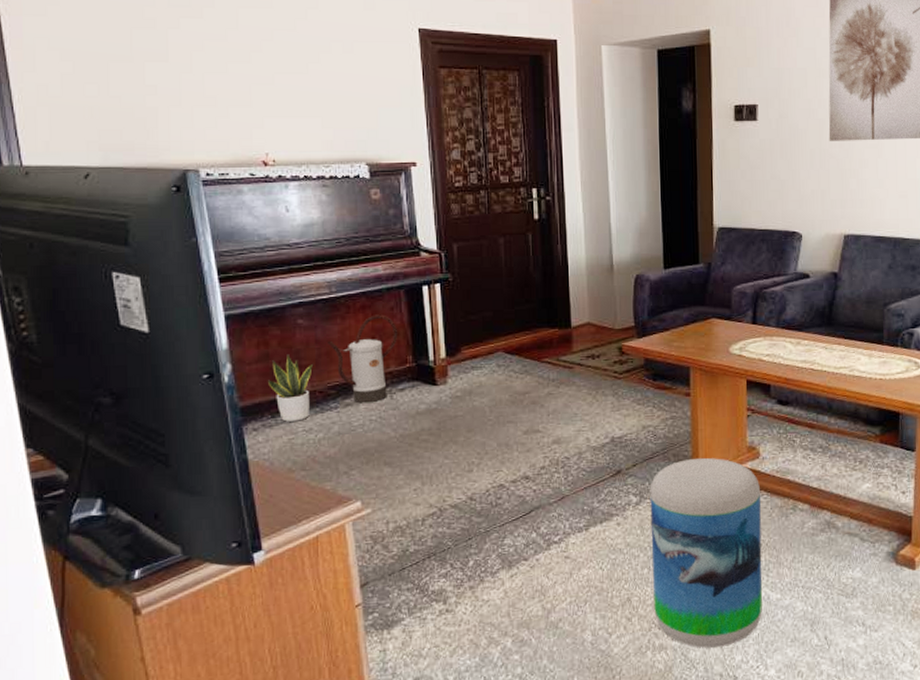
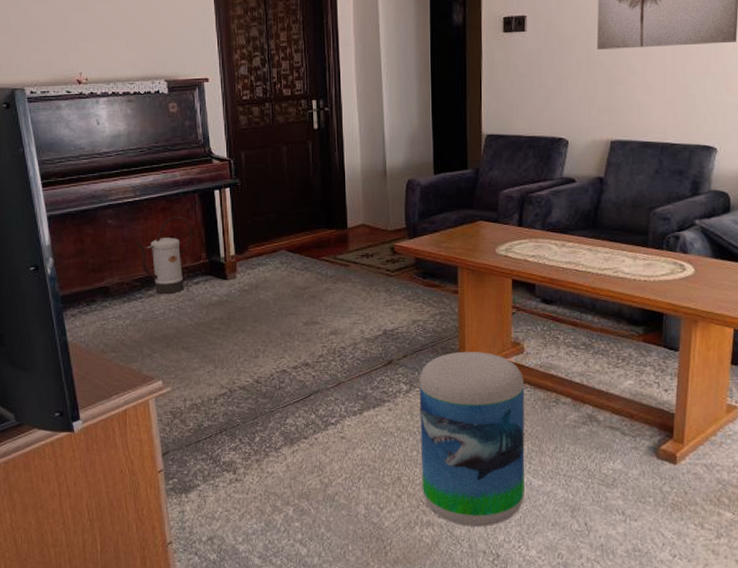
potted plant: present [268,354,313,422] -> none [84,250,121,309]

